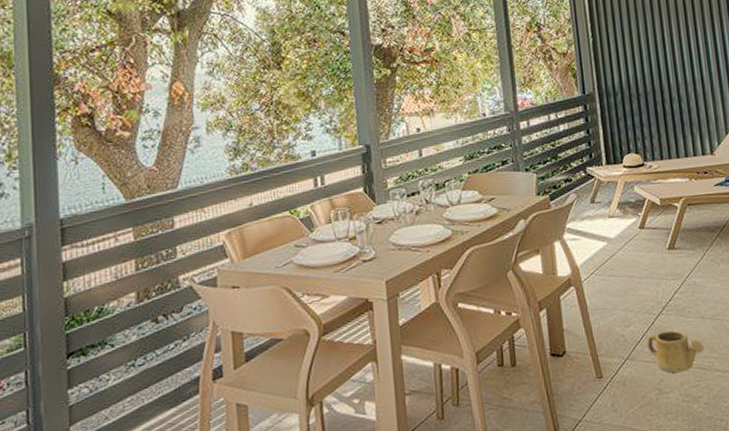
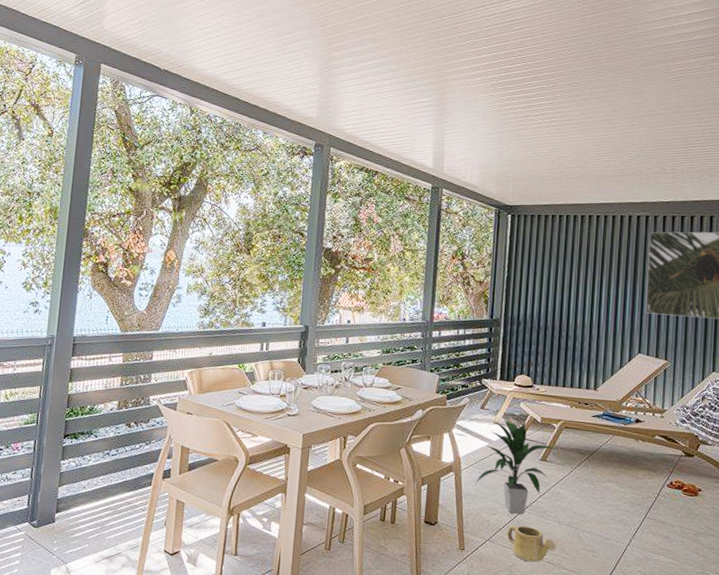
indoor plant: none [600,207,683,320] -> present [475,421,556,515]

